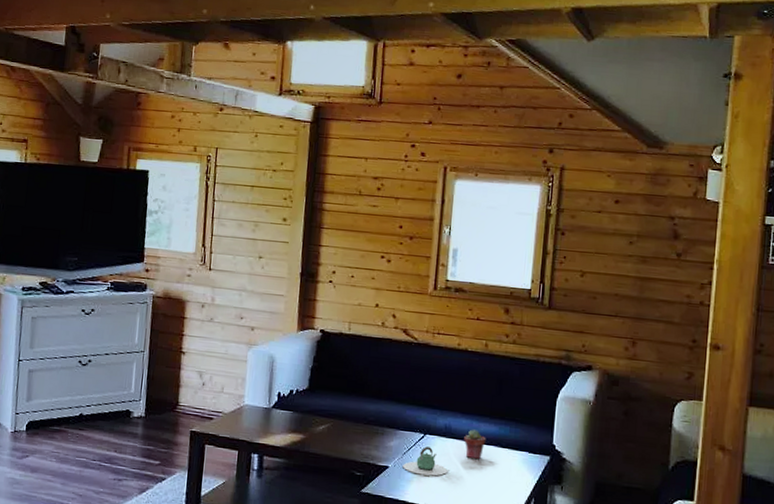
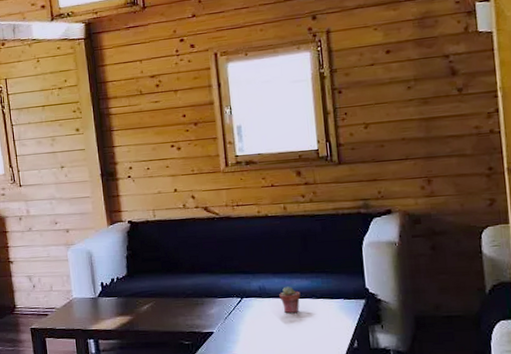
teapot: present [403,446,448,476] -> none [226,309,270,335]

